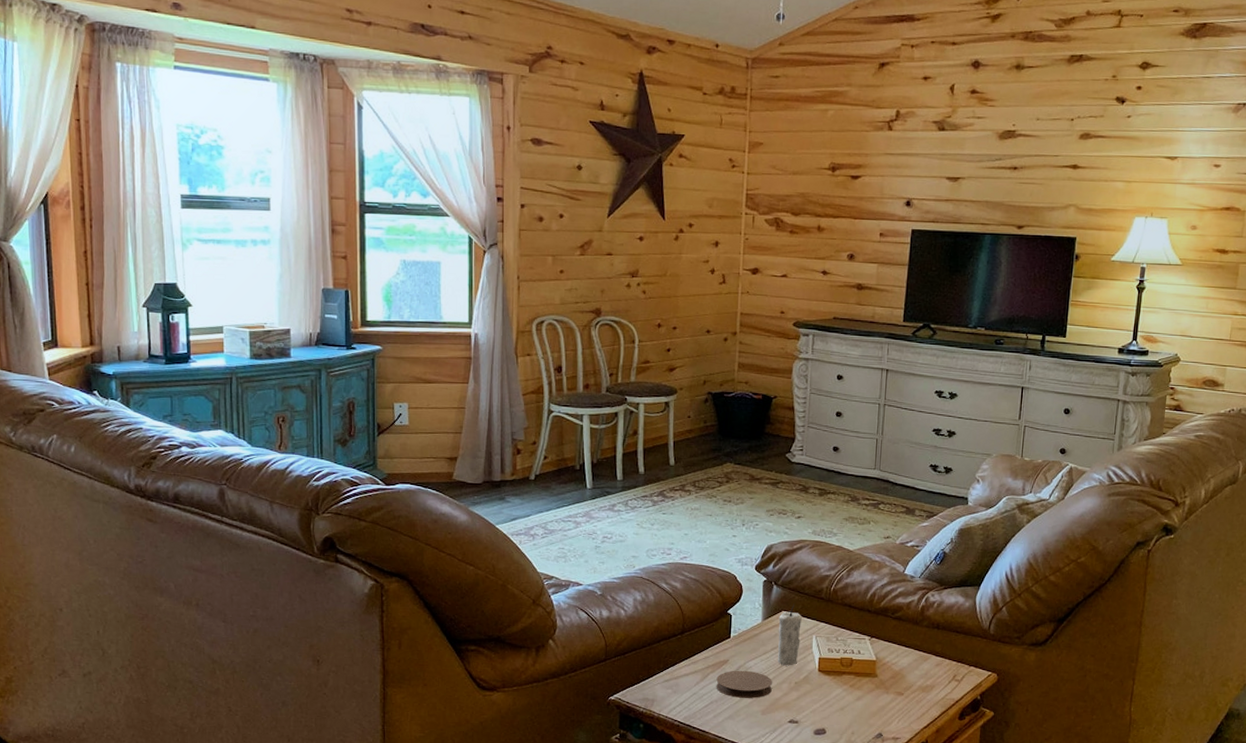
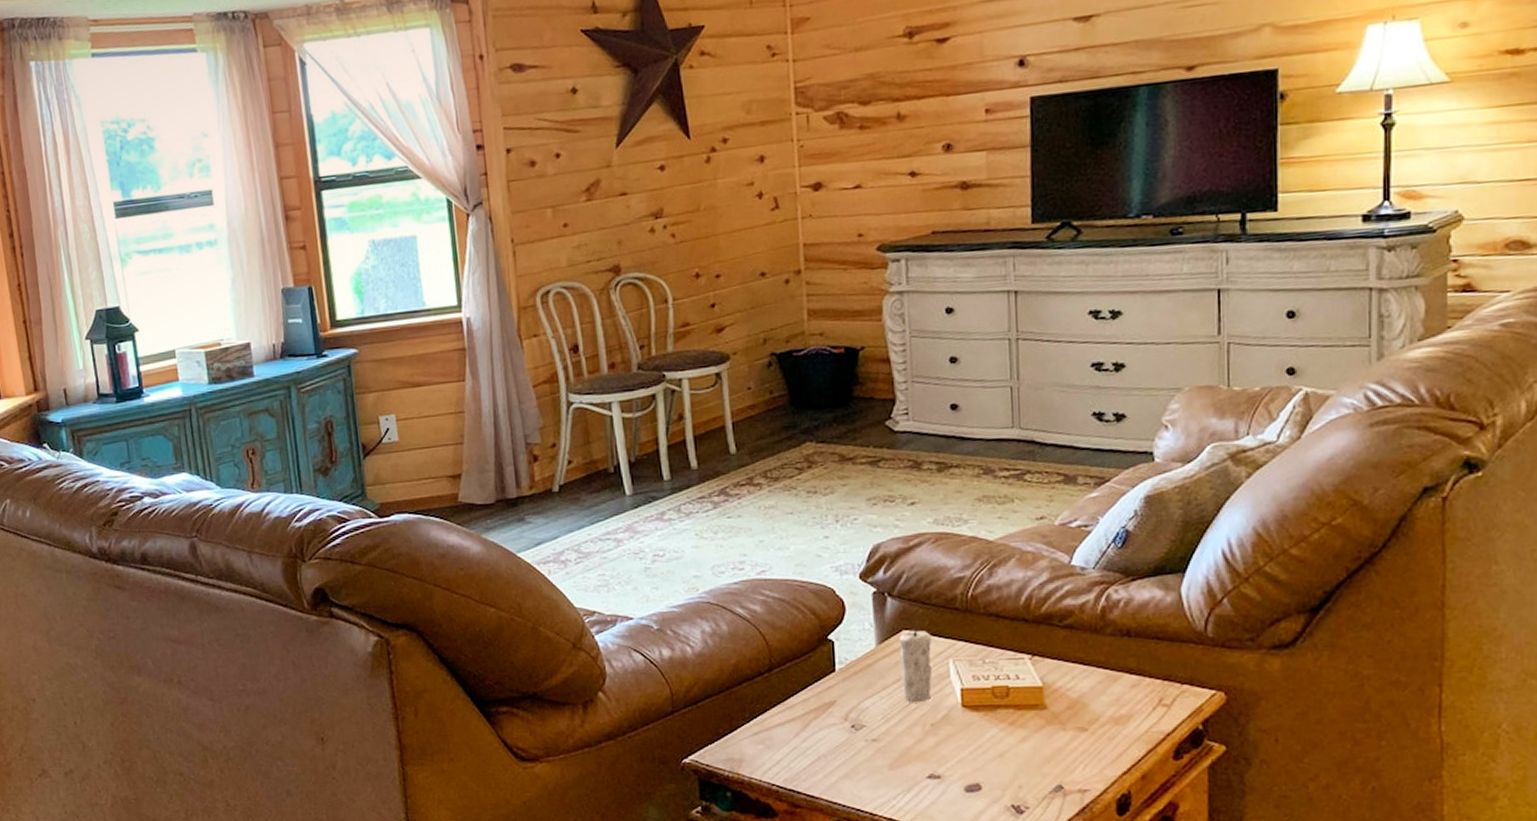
coaster: present [716,670,772,698] -> none [822,712,900,750]

